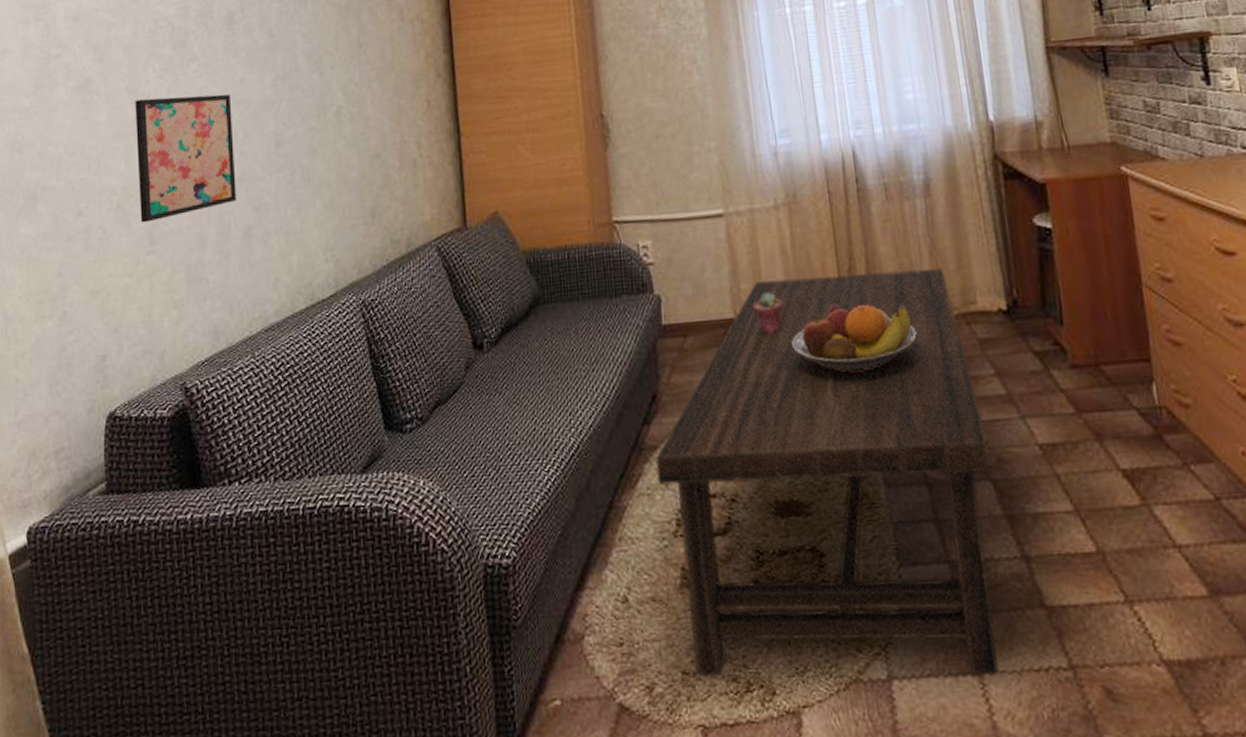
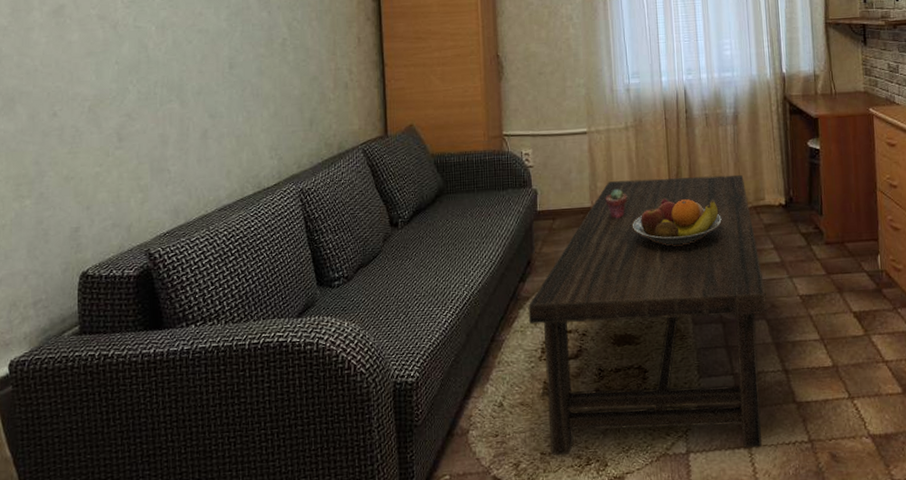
wall art: present [135,94,236,223] -> none [105,24,194,124]

